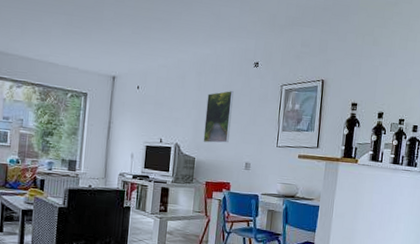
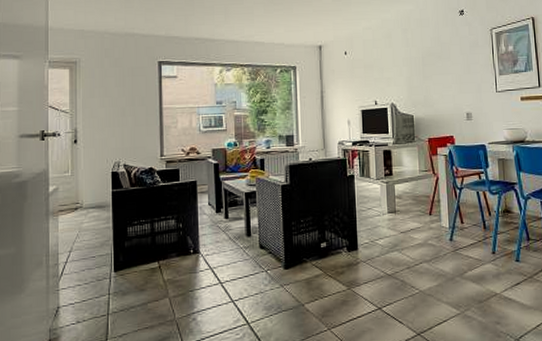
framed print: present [203,90,234,143] -> none [416,41,445,98]

